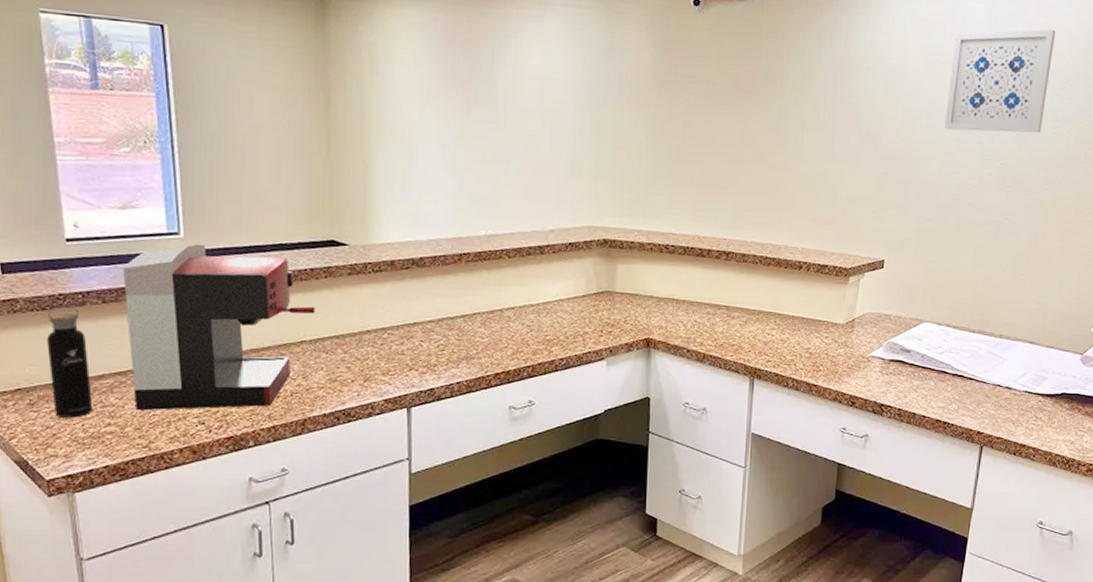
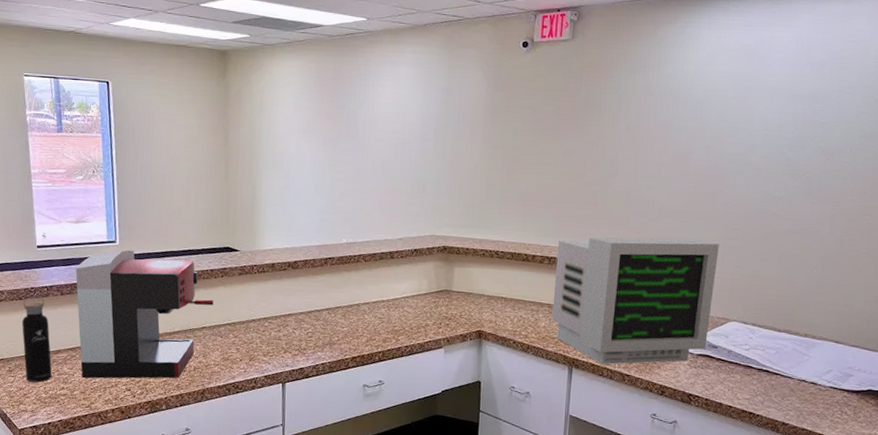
computer monitor: none [730,229,912,375] -> present [552,237,719,365]
wall art: present [945,29,1056,133] -> none [752,53,862,149]

